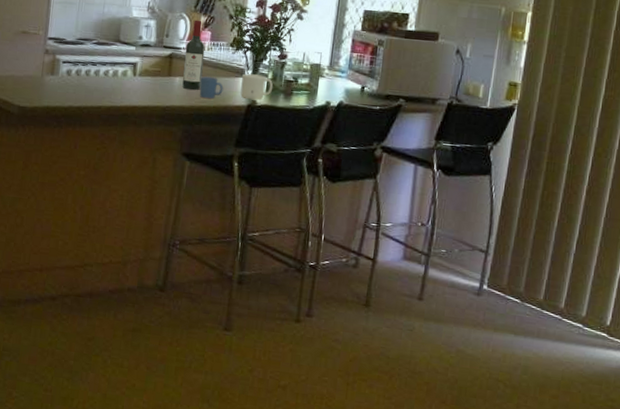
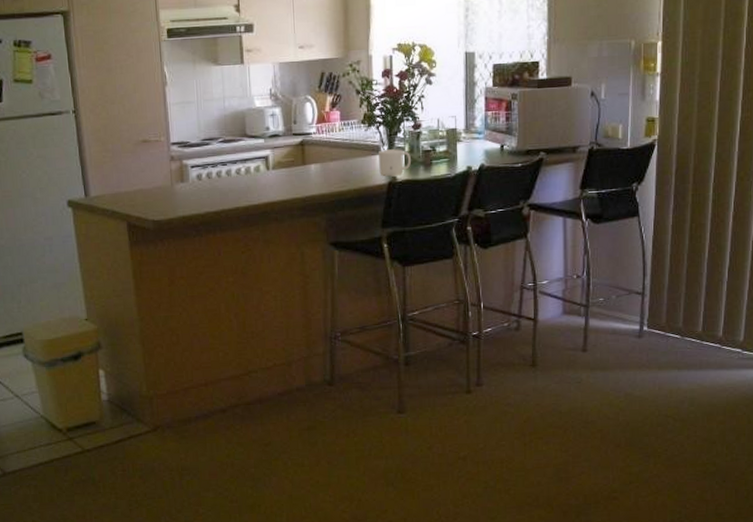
wine bottle: present [182,19,205,91] -> none [316,100,338,176]
mug: present [199,76,223,100] -> none [336,159,361,183]

